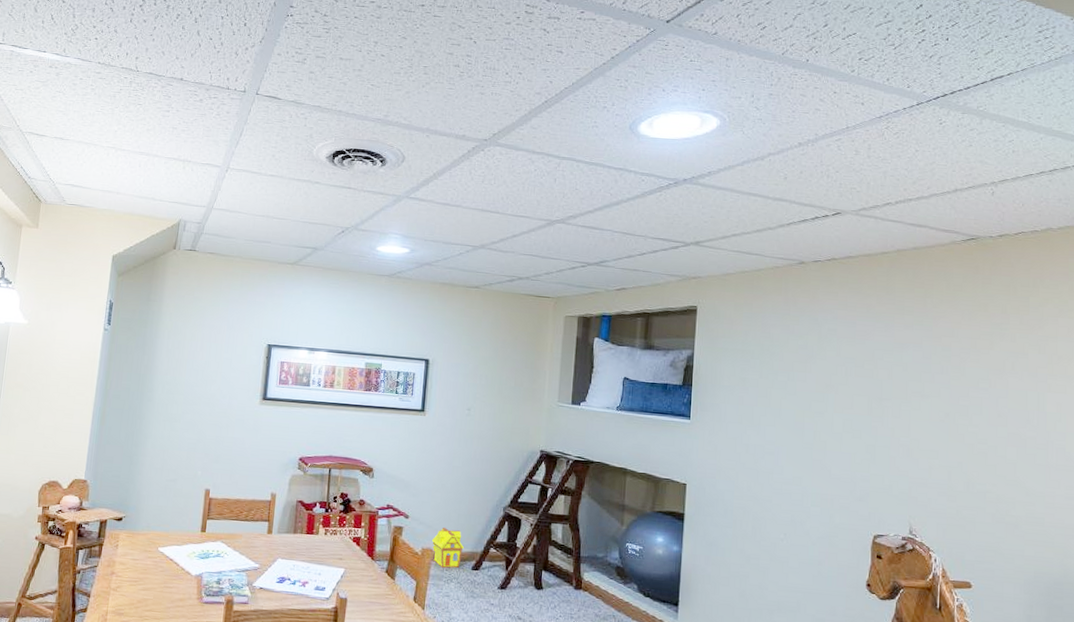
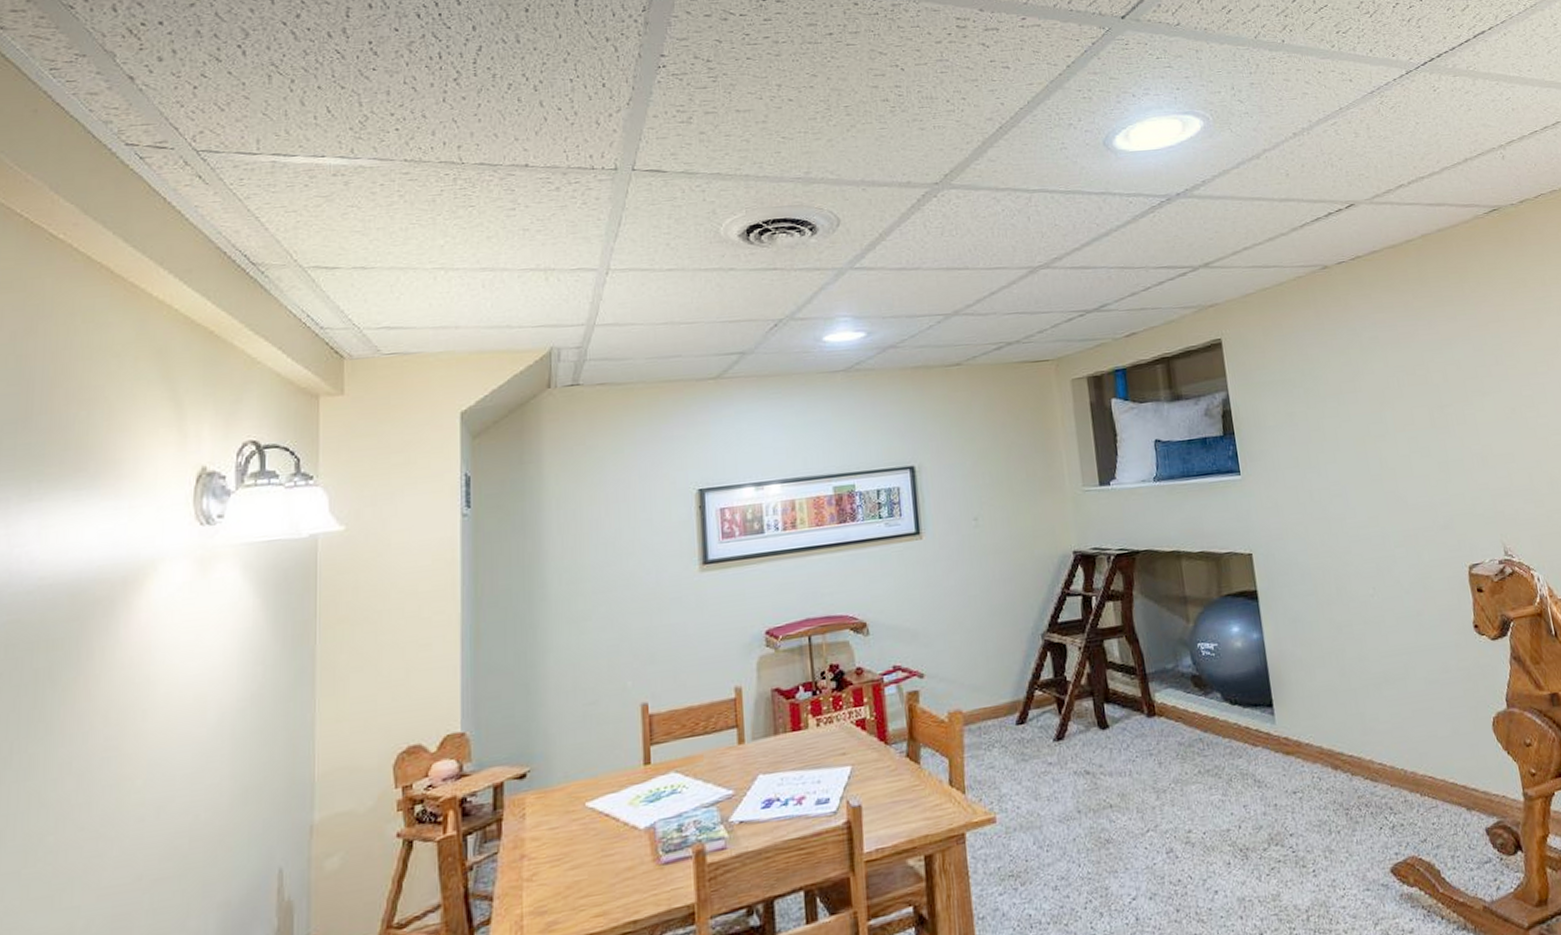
toy house: present [431,527,465,569] -> none [958,677,1002,733]

